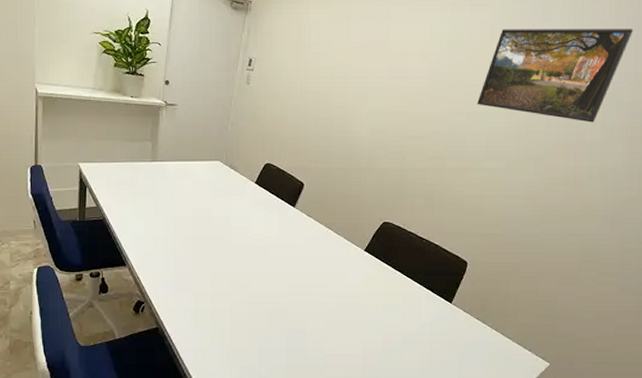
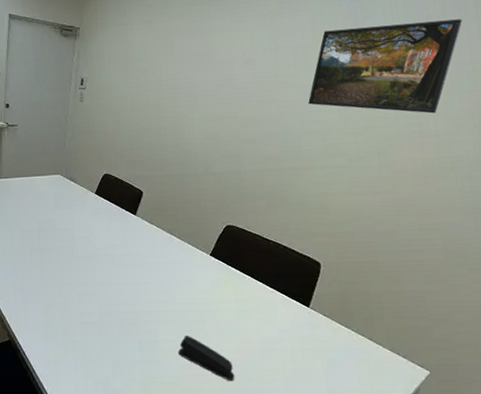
stapler: none [325,327,376,369] -> present [178,336,235,381]

